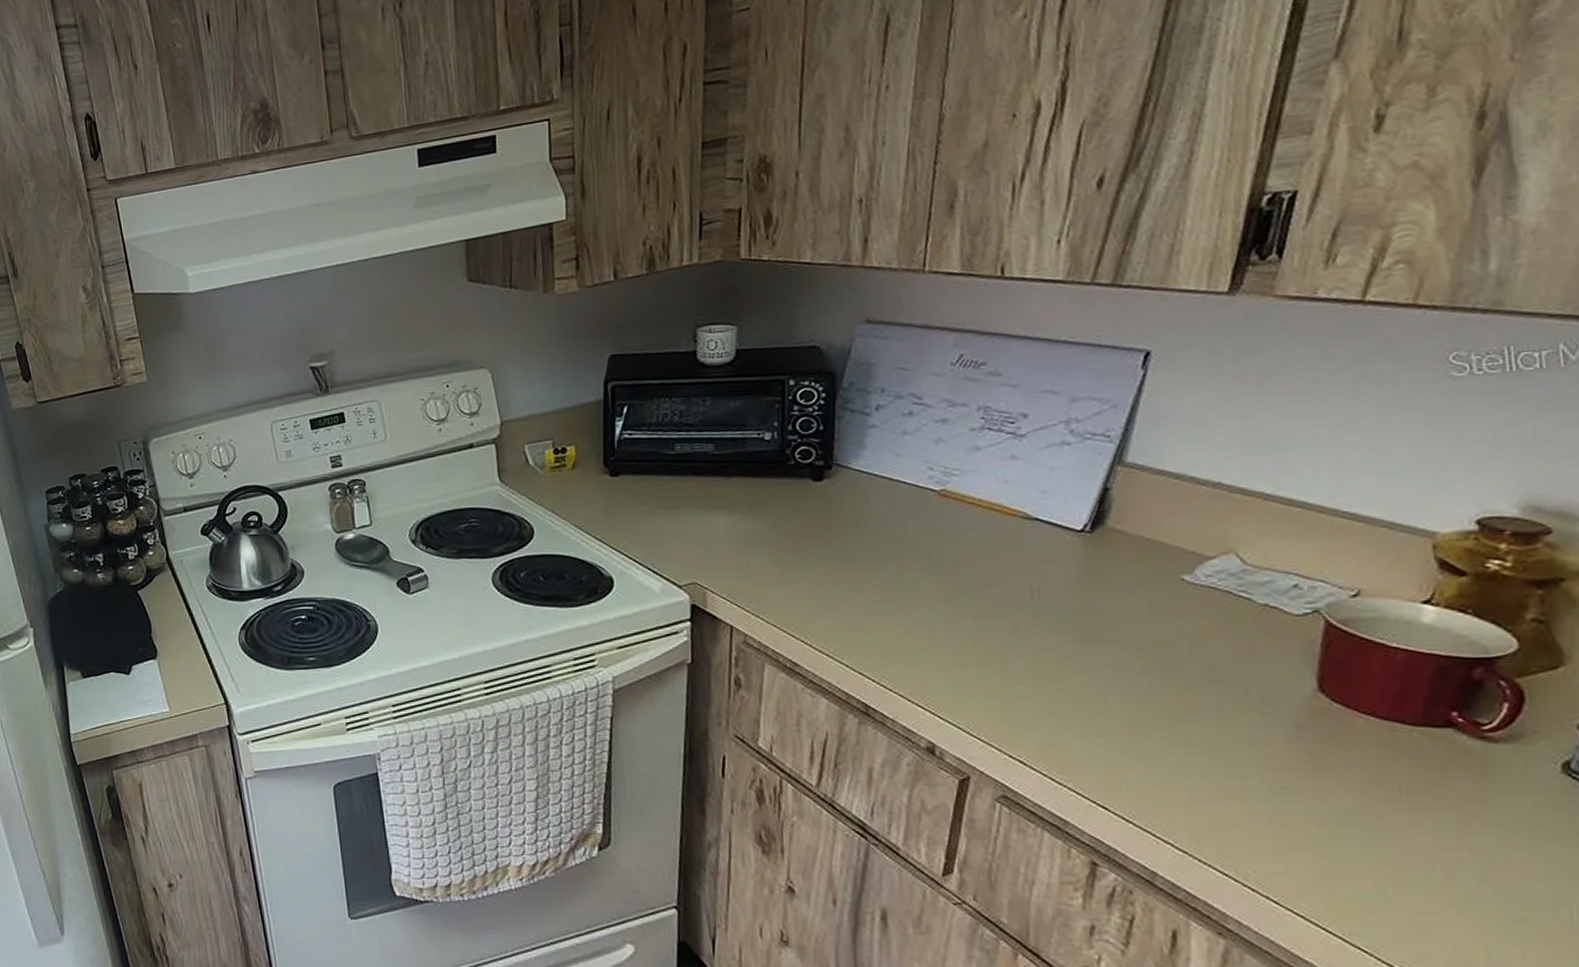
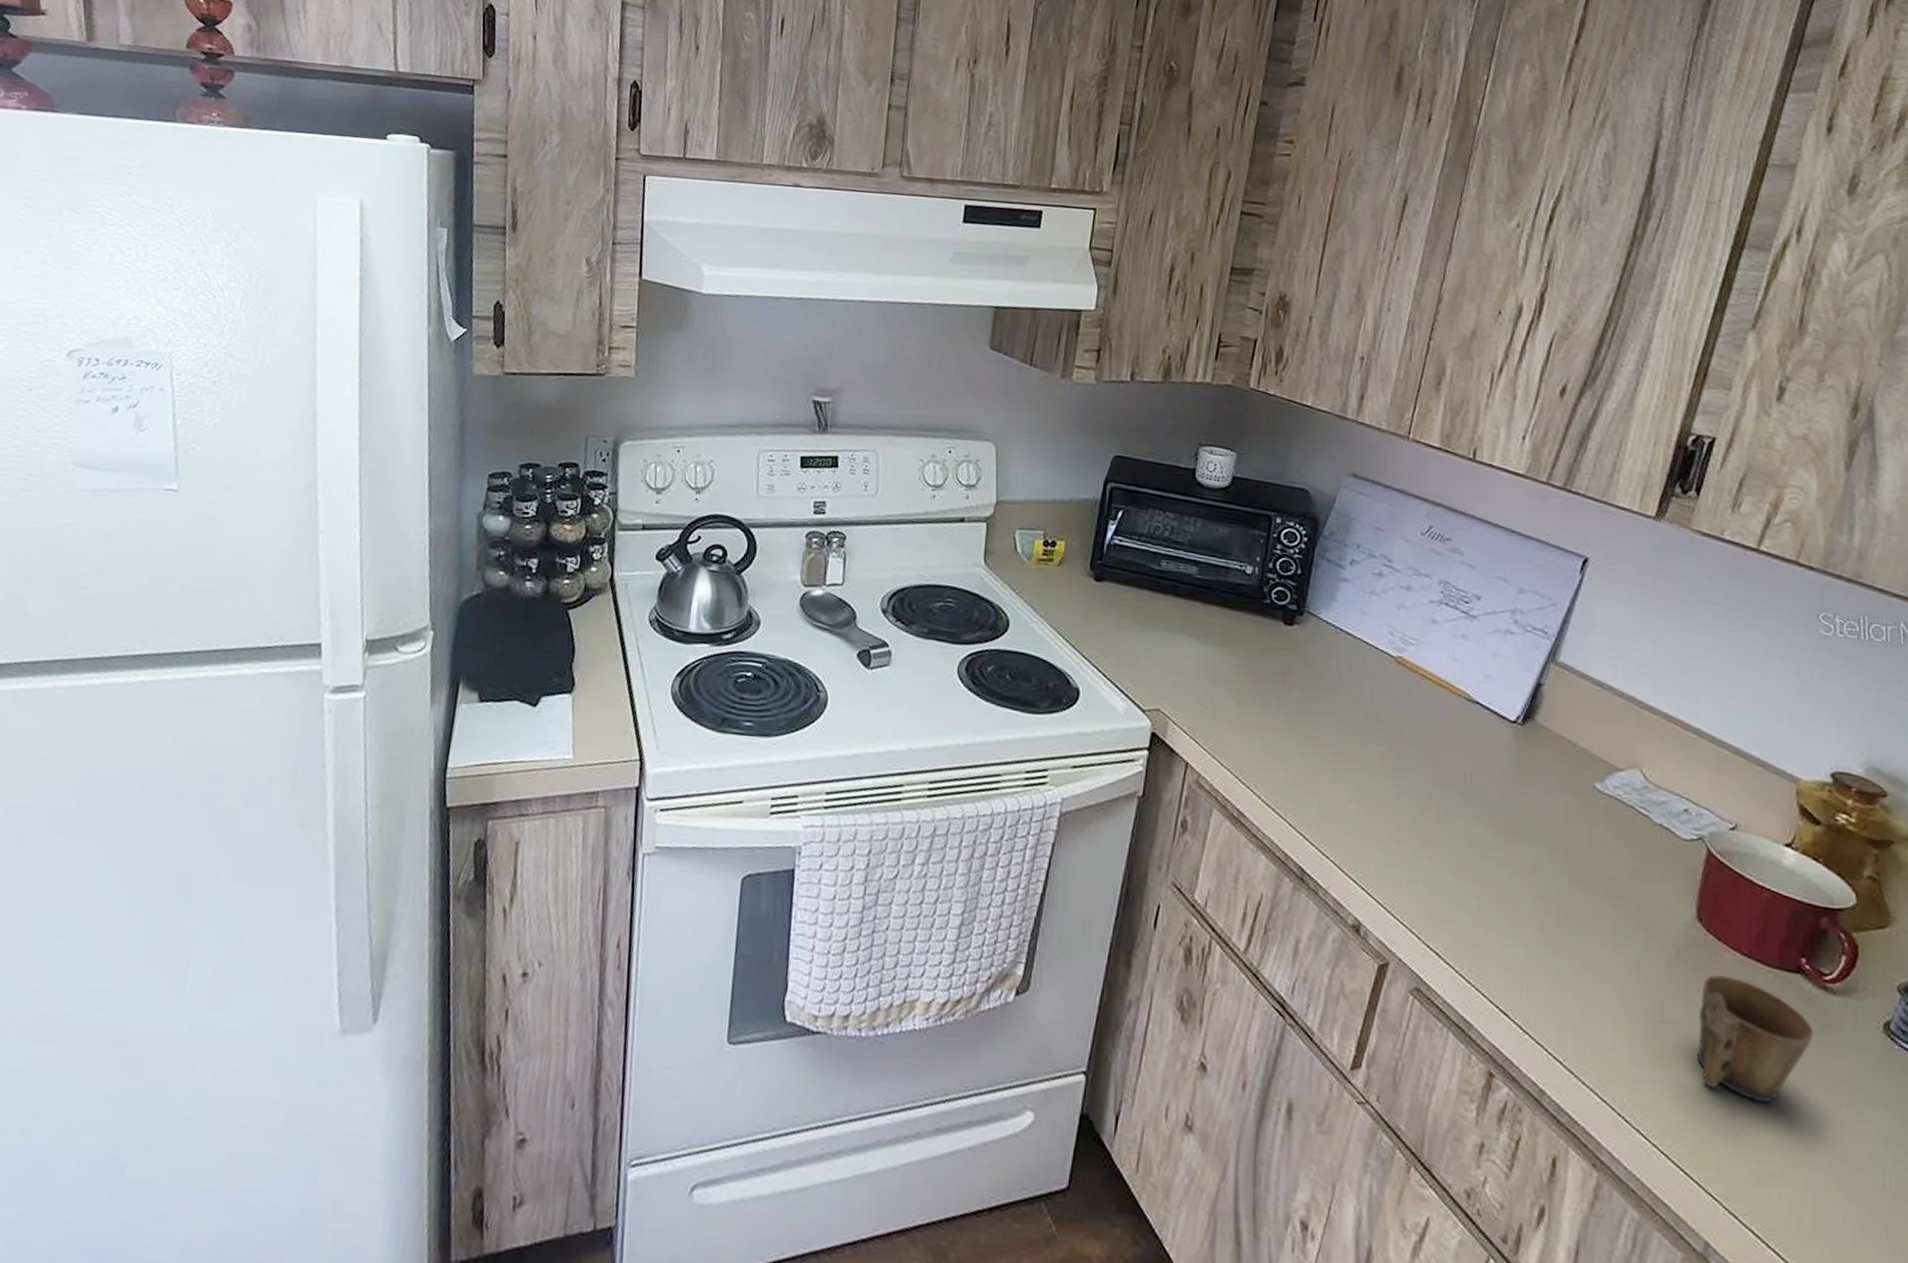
mug: none [1329,741,1474,857] -> present [1697,975,1814,1103]

